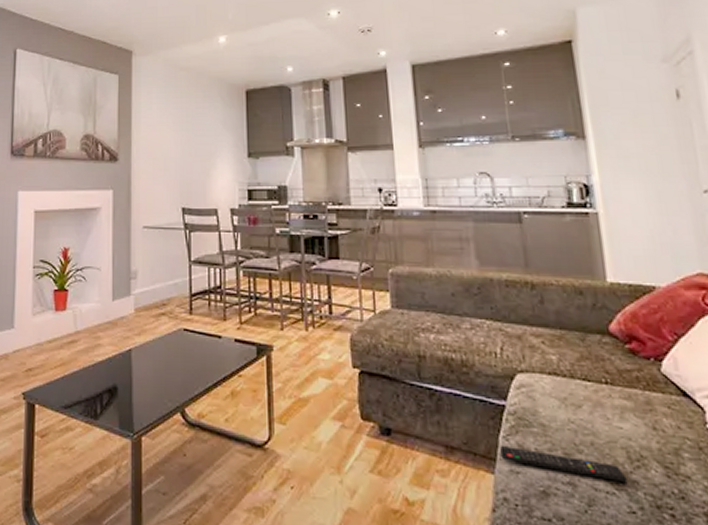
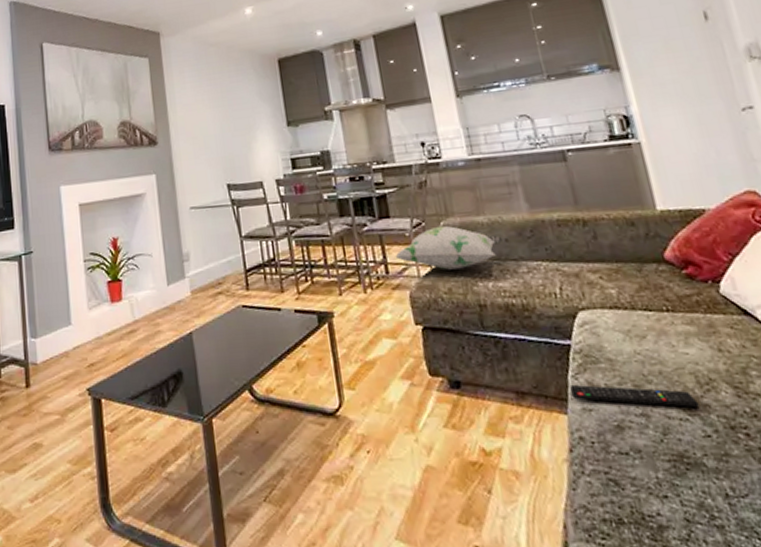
decorative pillow: none [340,273,449,318] -> present [395,225,503,270]

